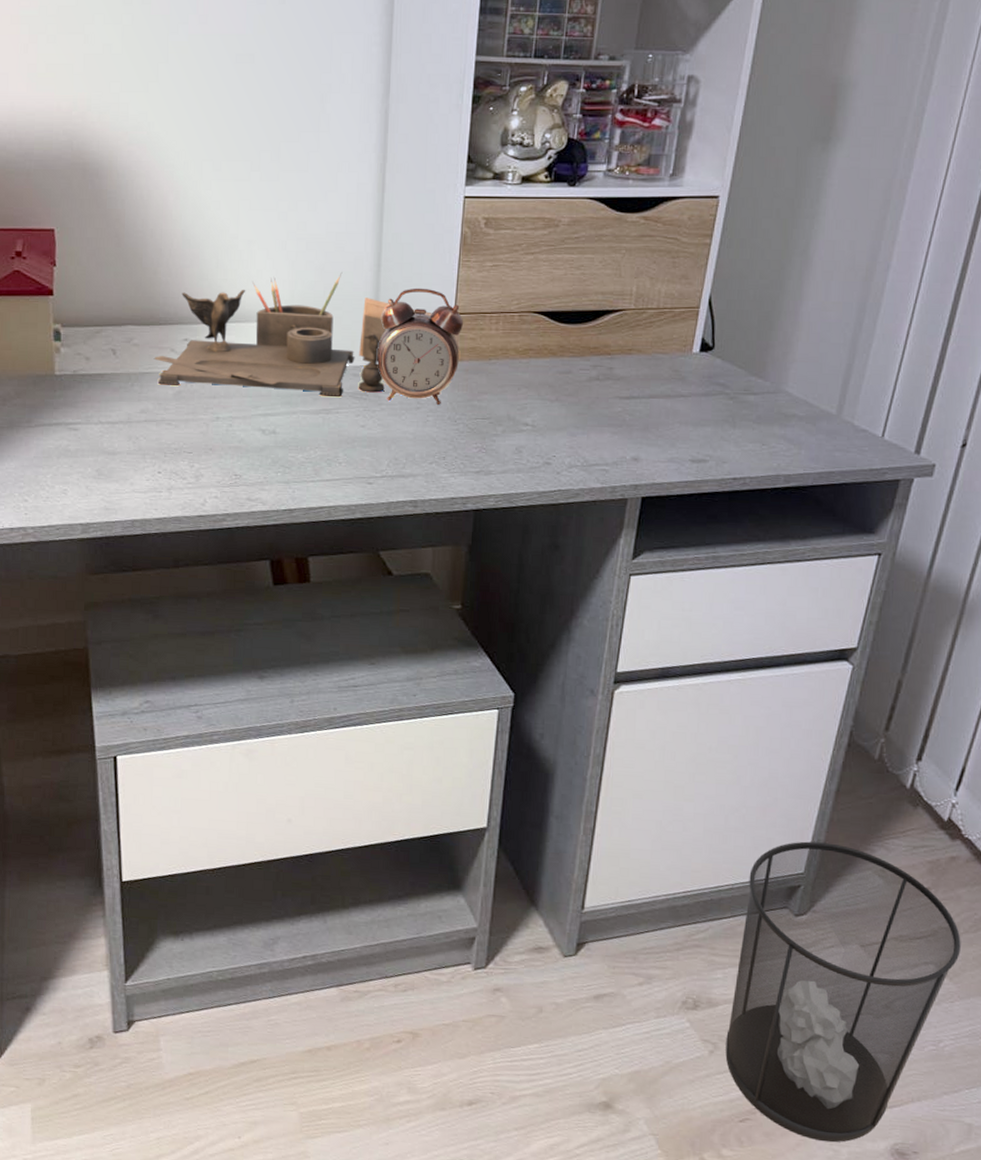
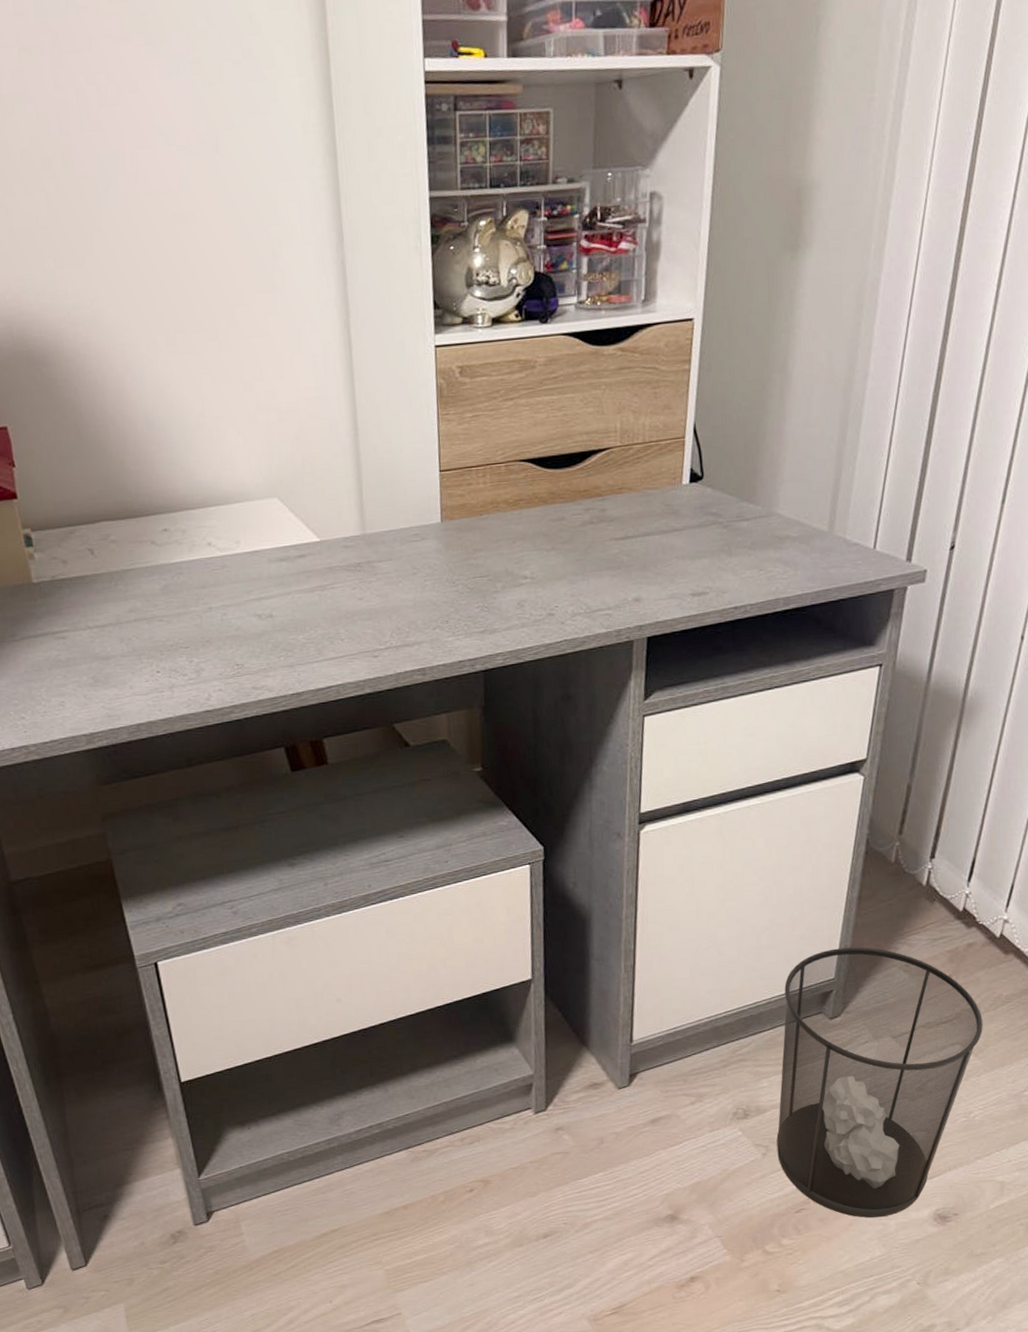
desk organizer: present [153,272,432,397] -> none [134,440,417,581]
alarm clock: present [377,288,464,405] -> none [365,447,451,569]

